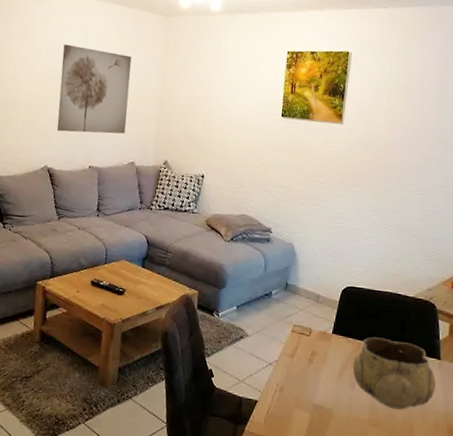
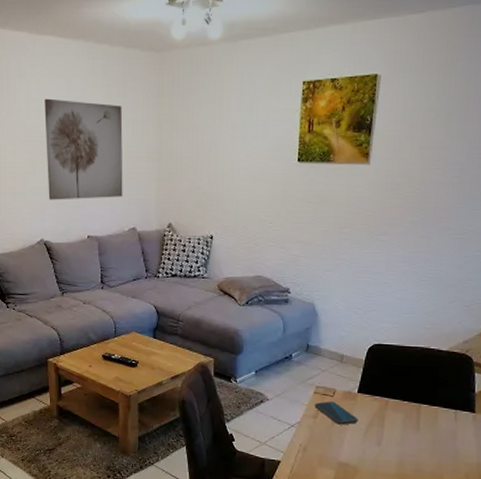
smartphone: none [292,340,333,366] -> present [314,401,358,425]
decorative bowl: present [352,337,436,410] -> none [379,394,469,463]

